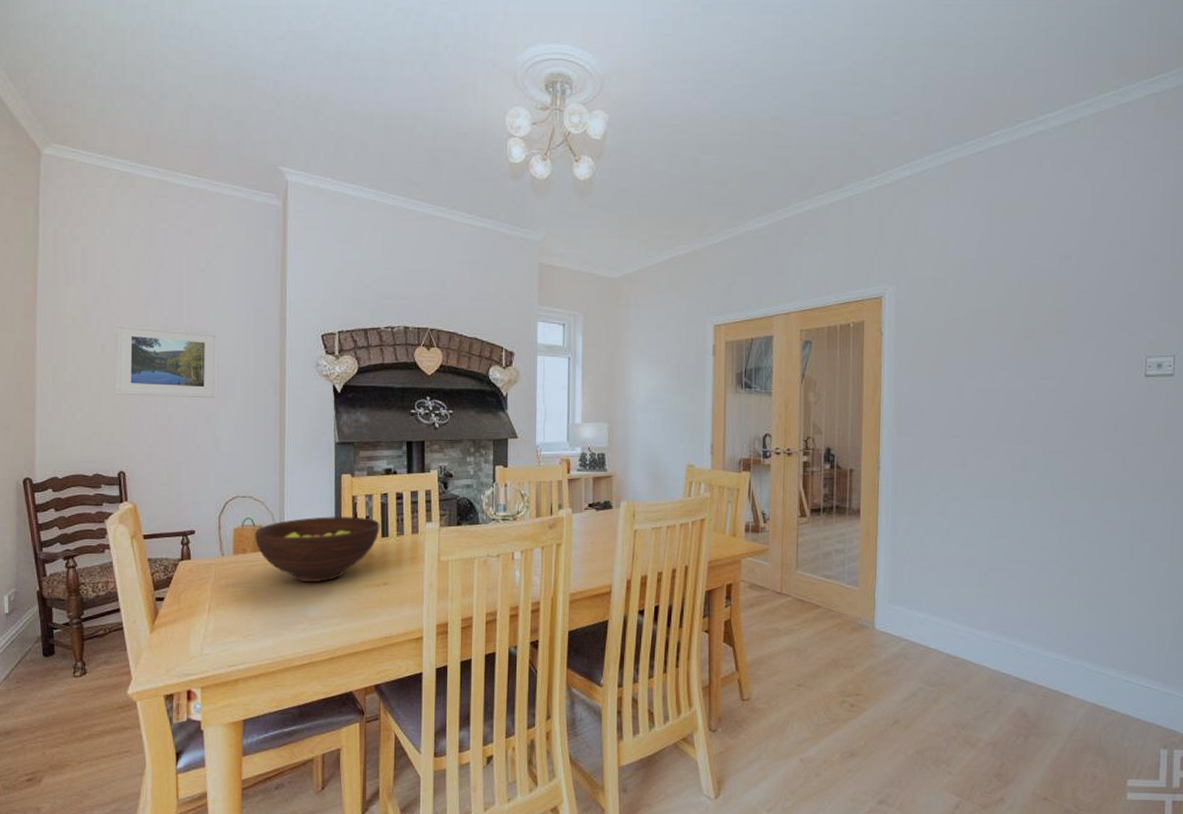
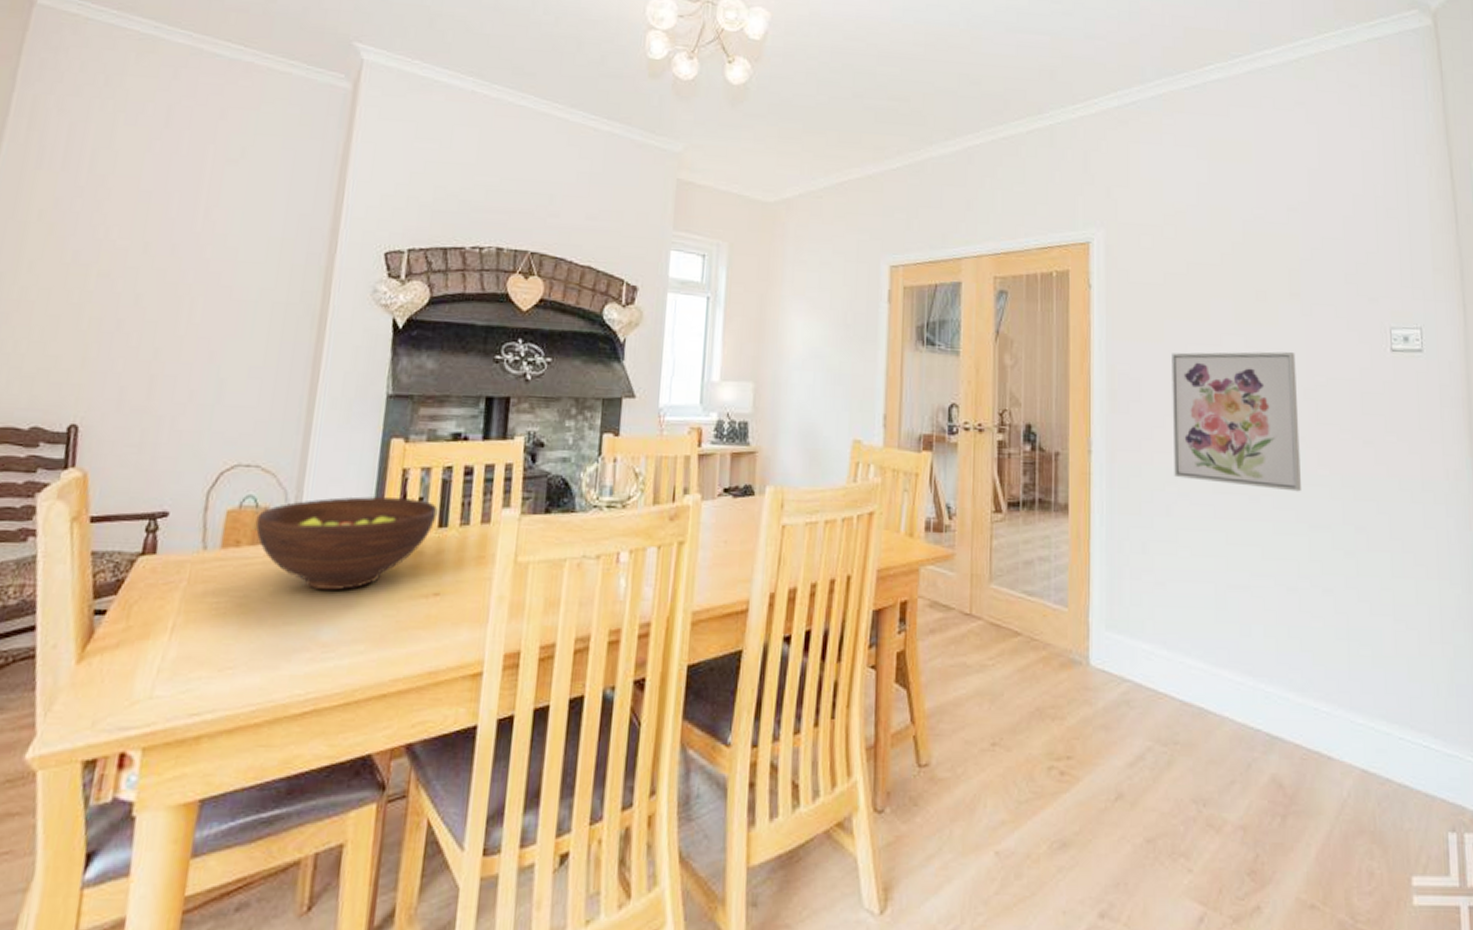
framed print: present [115,323,218,399] -> none [82,222,243,330]
wall art: none [948,381,1059,495] -> present [1172,351,1301,492]

